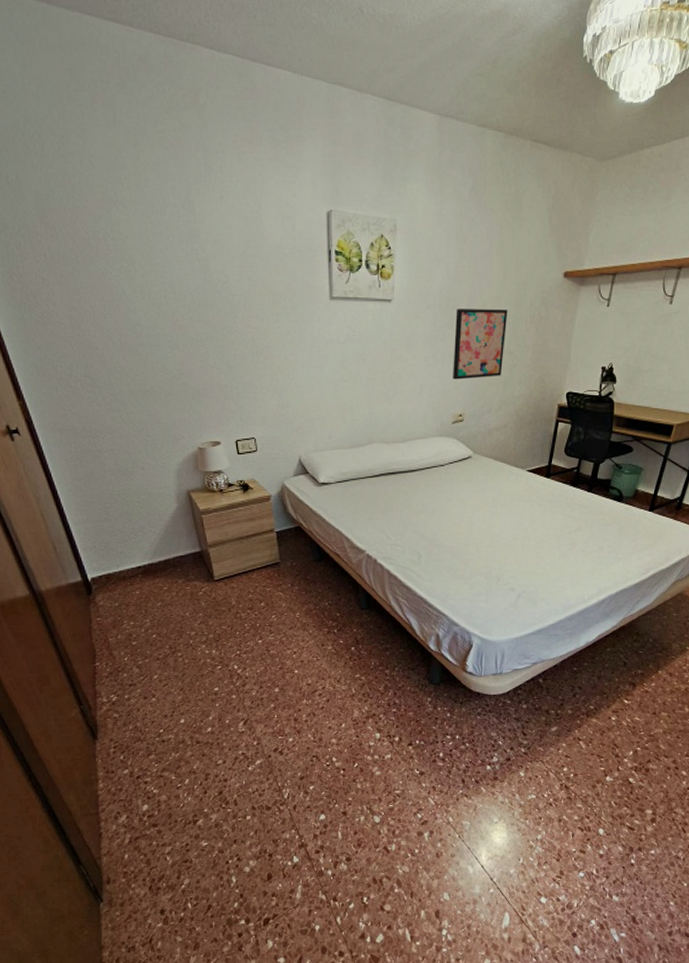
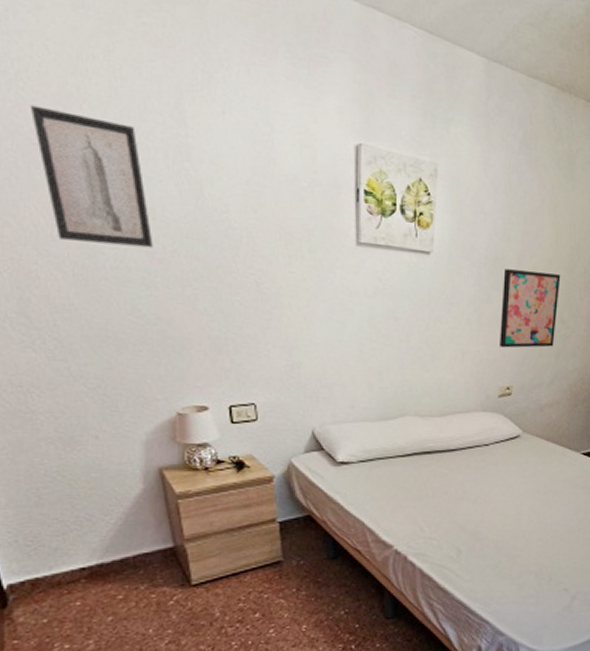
wall art: none [83,211,175,317] -> present [29,105,153,248]

